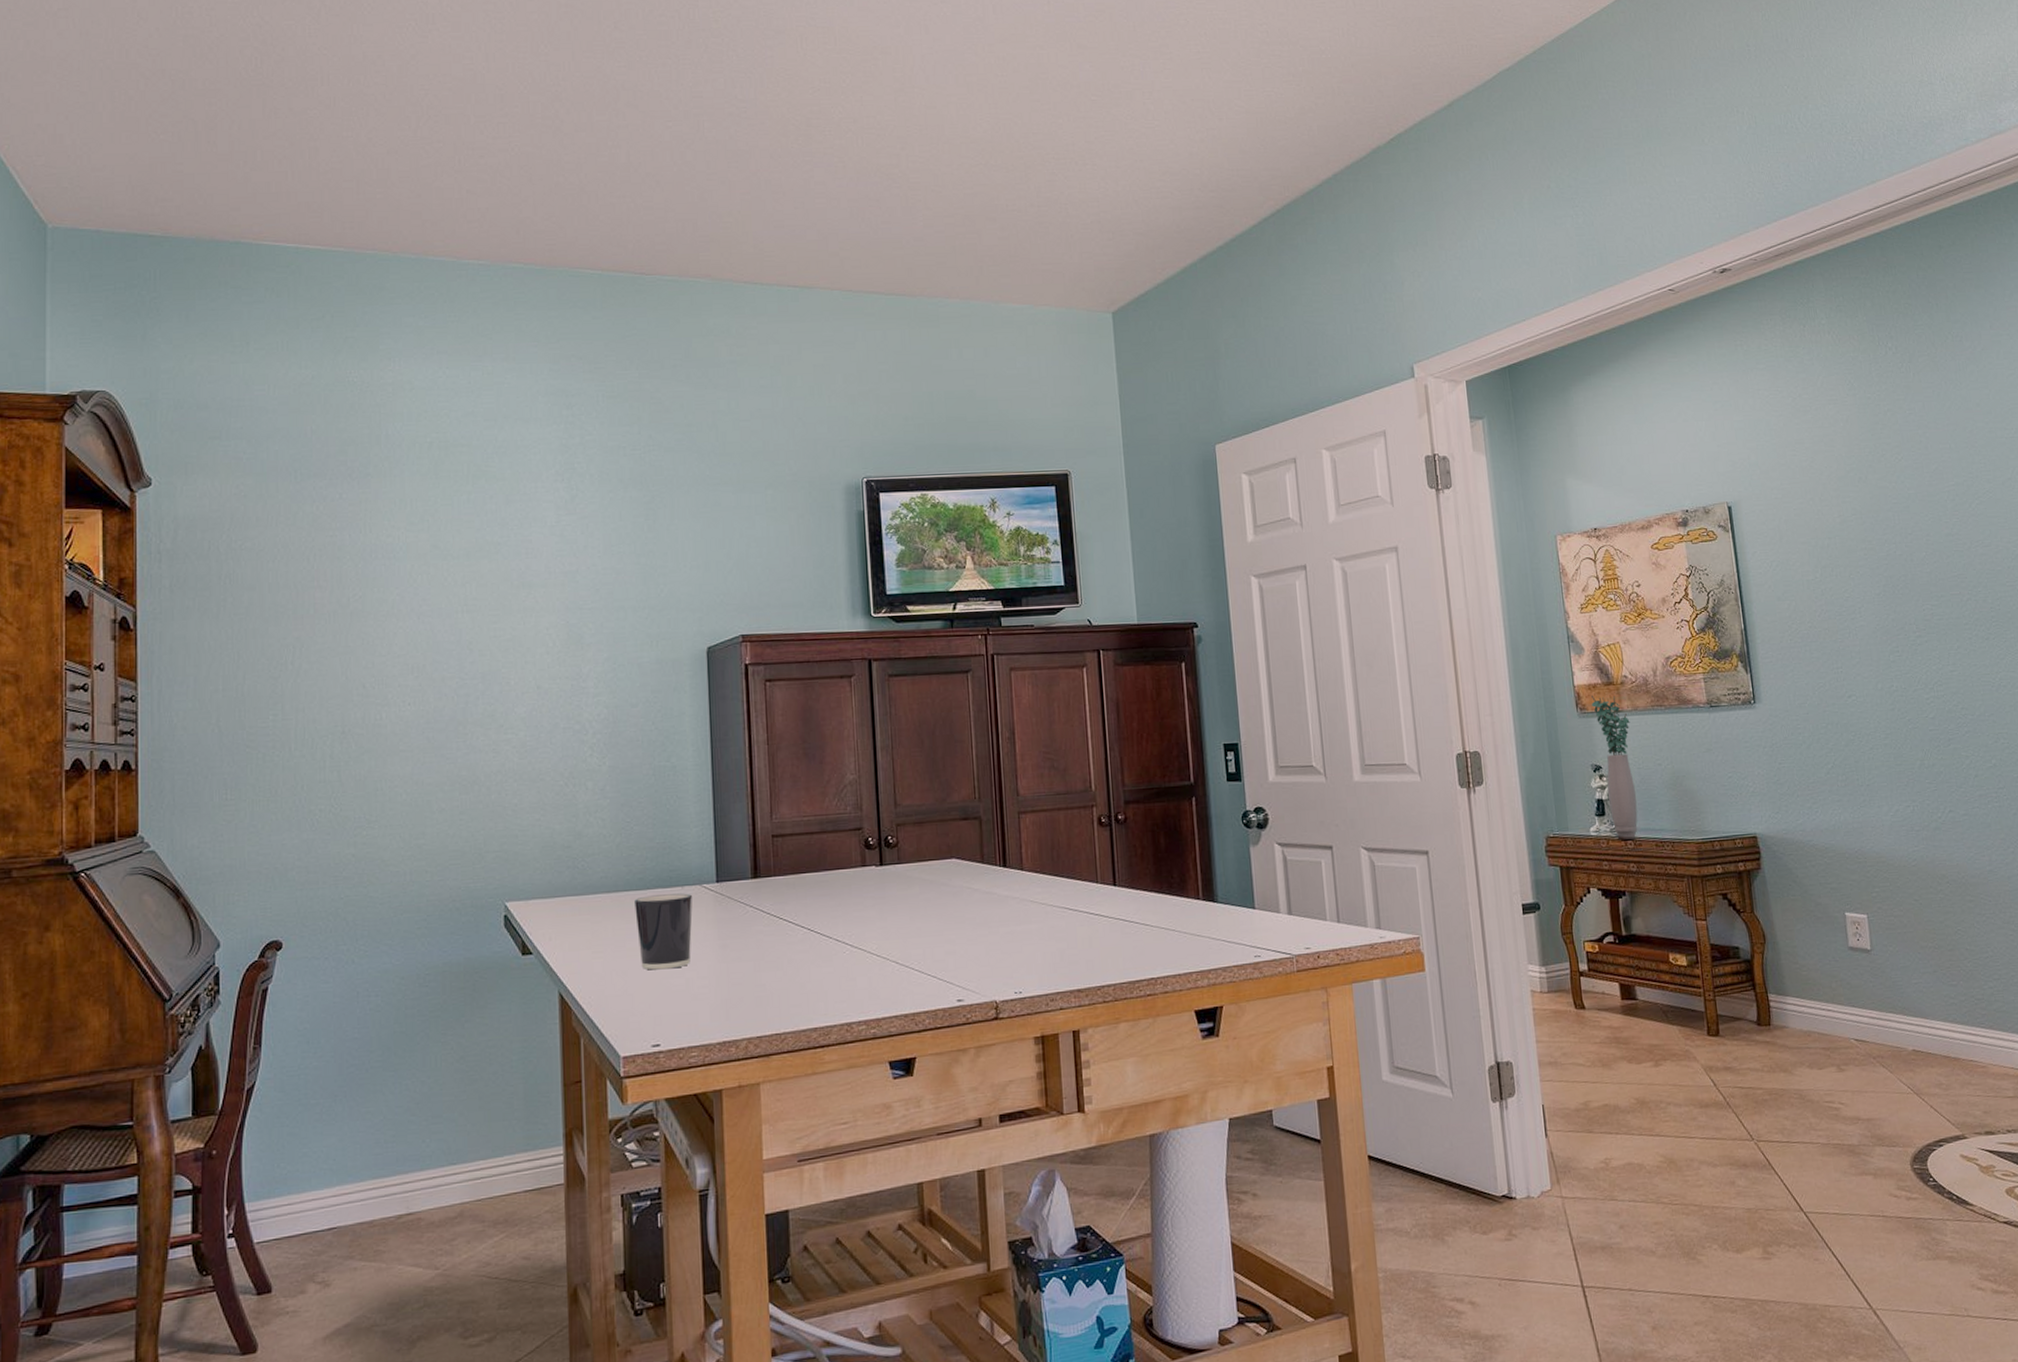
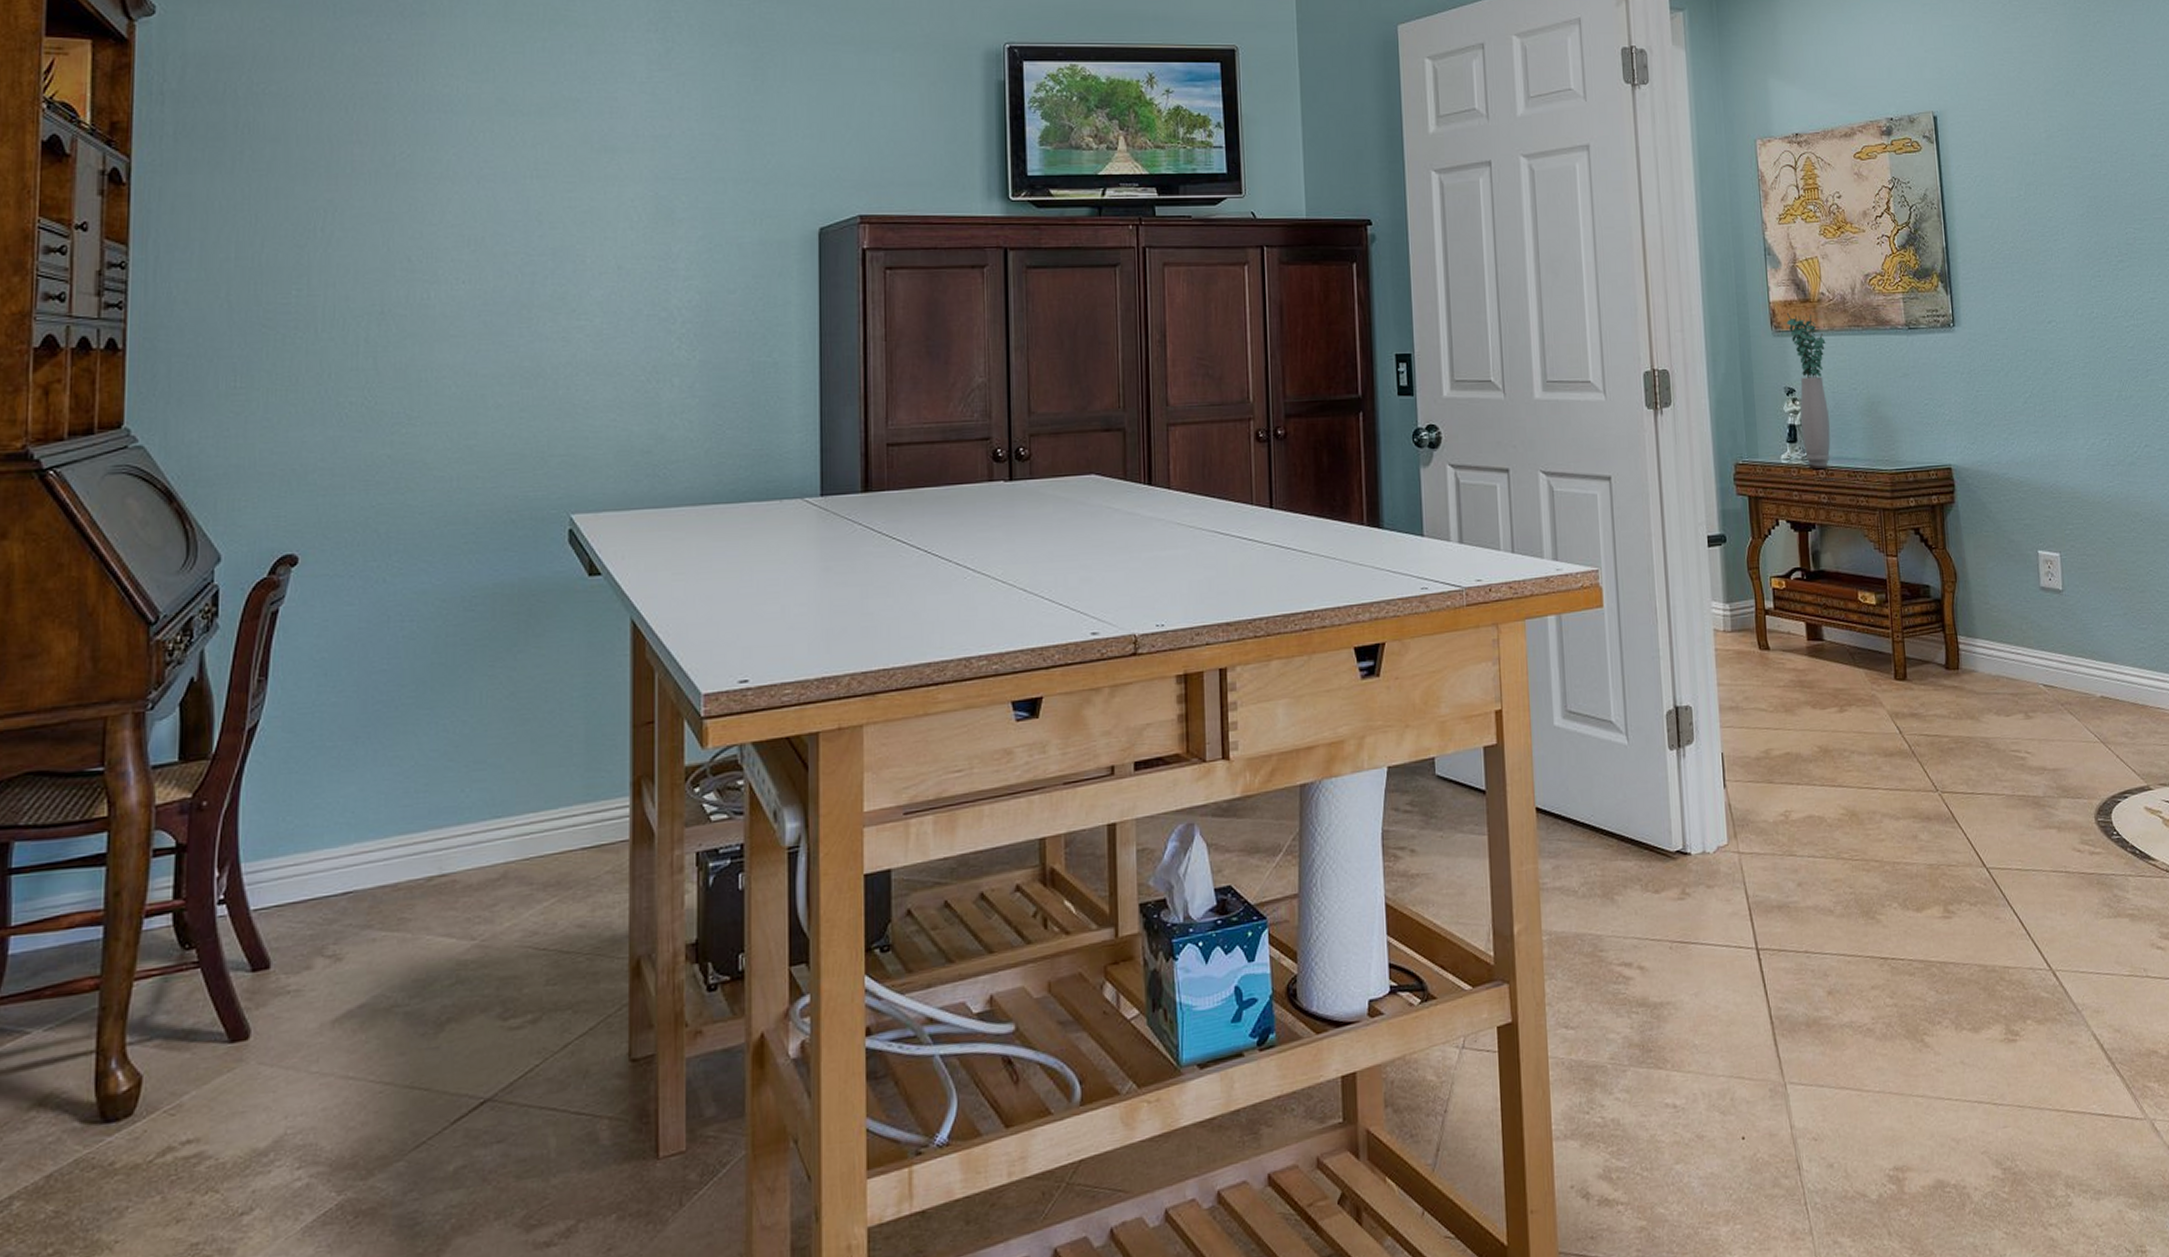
mug: present [634,893,693,970] -> none [724,507,793,595]

